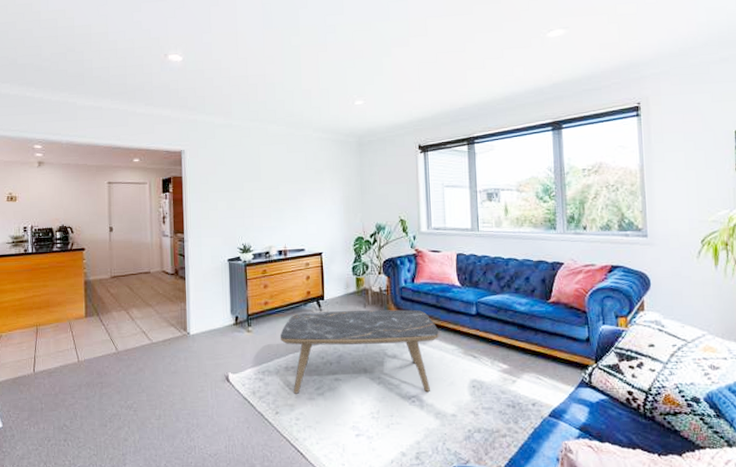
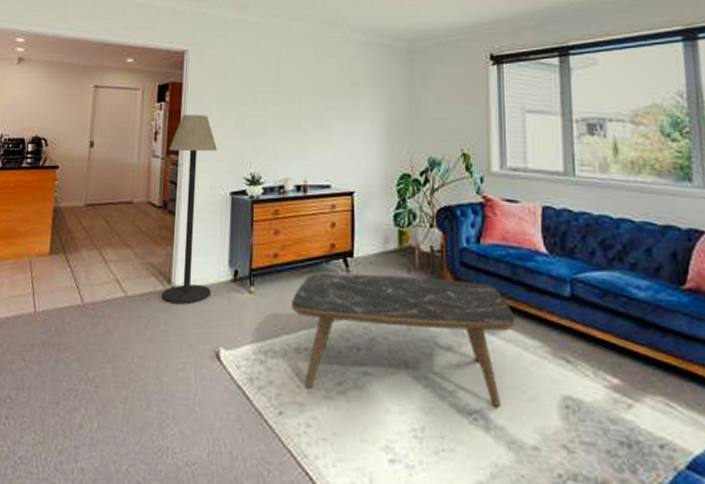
floor lamp: none [175,201,218,345] -> present [161,115,218,304]

